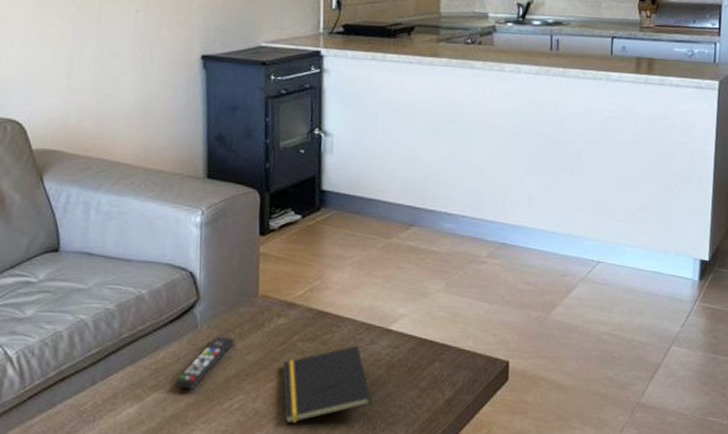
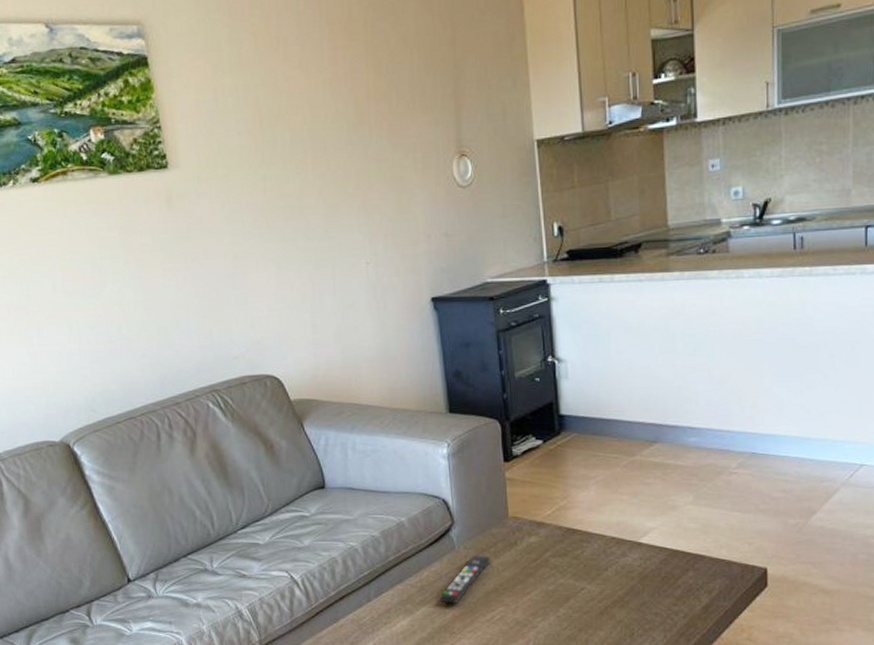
notepad: present [282,345,372,424] -> none [538,559,628,632]

